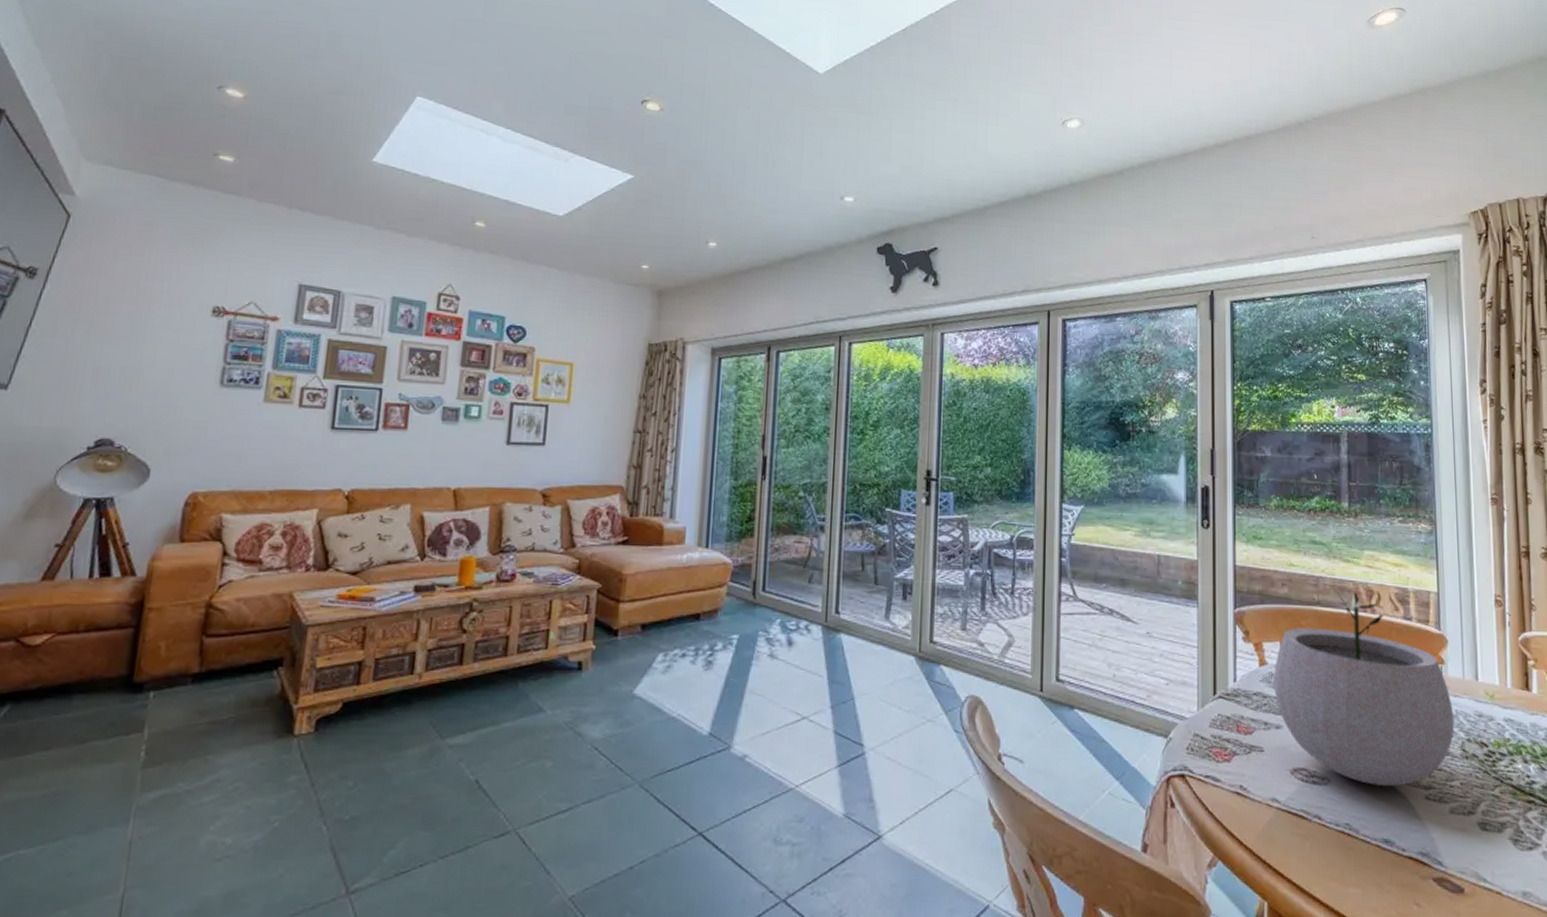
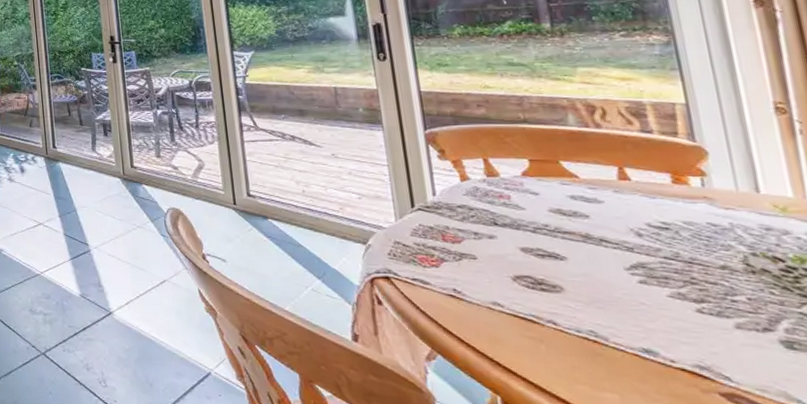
plant pot: present [1274,591,1455,787] -> none [479,108,731,298]

